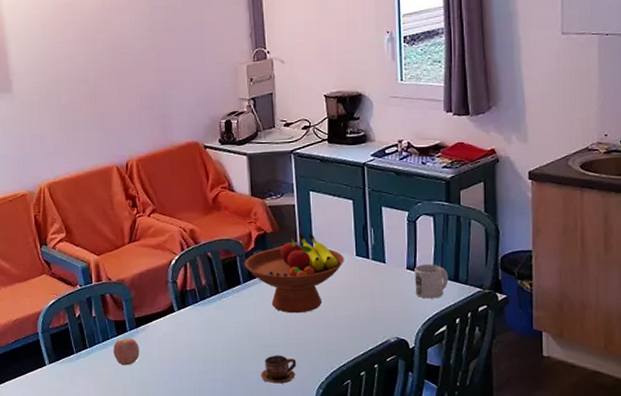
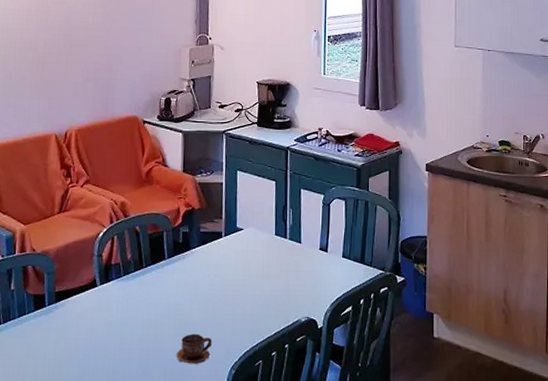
apple: present [113,338,140,366] -> none [28,313,56,344]
fruit bowl: present [244,233,344,314] -> none [170,210,264,291]
mug: present [414,264,449,299] -> none [326,245,356,279]

